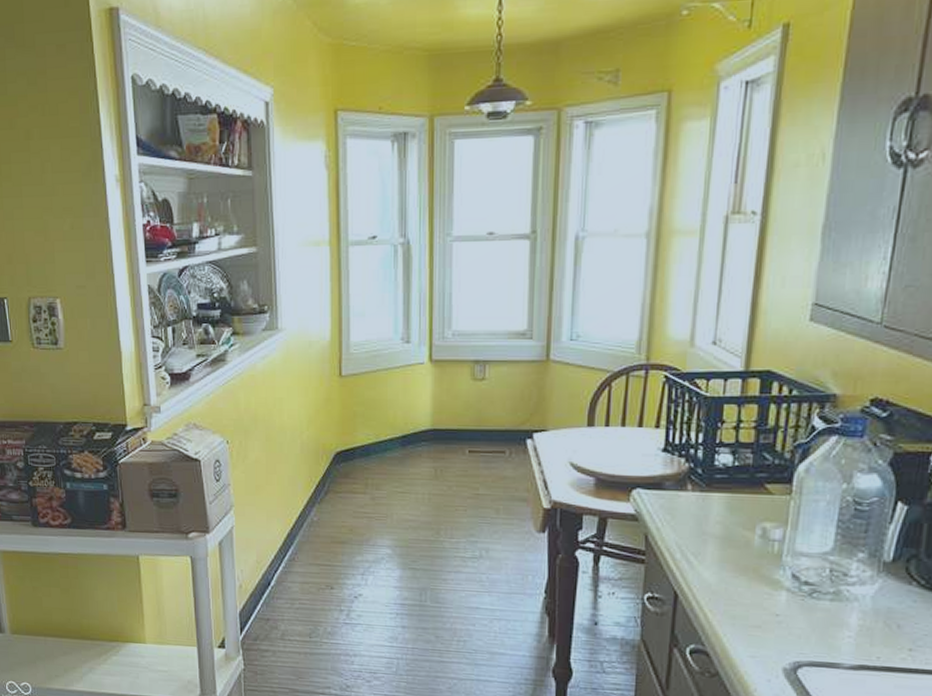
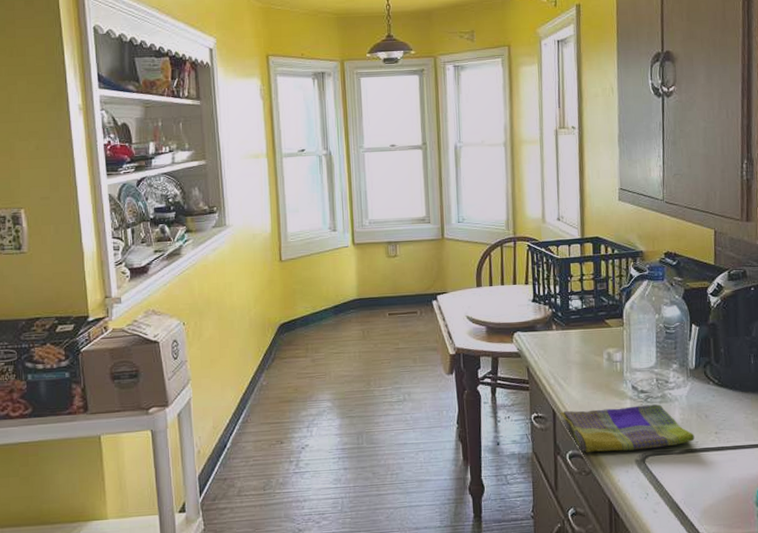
dish towel: none [683,594,876,658] -> present [560,404,695,452]

